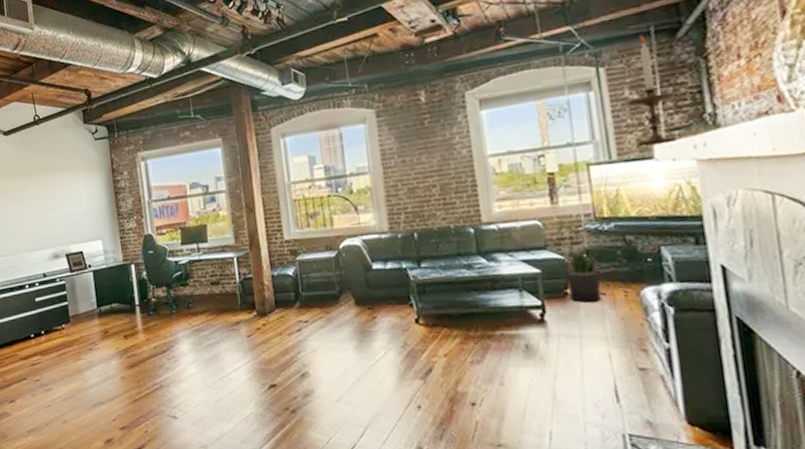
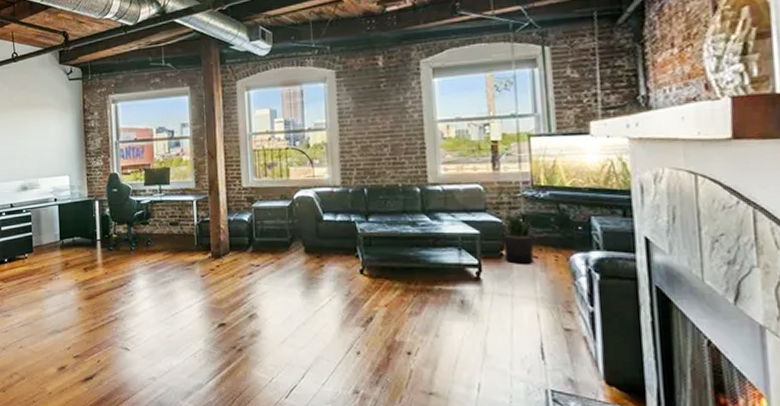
picture frame: present [64,250,88,274] -> none [32,184,54,207]
candlestick: present [627,35,677,147] -> none [568,19,614,123]

